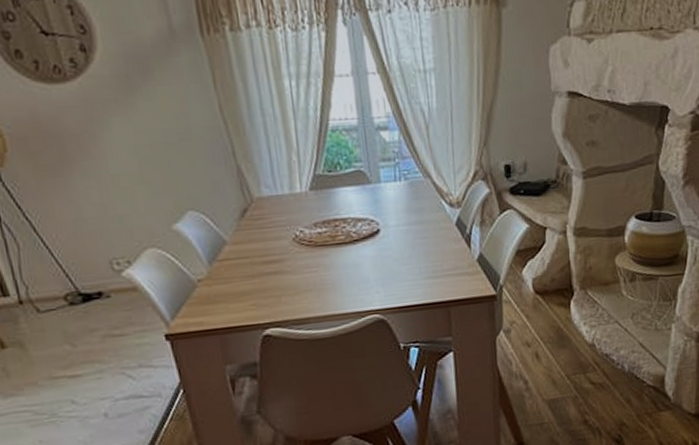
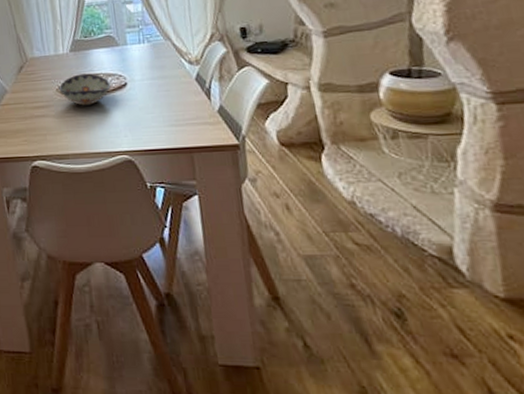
decorative bowl: none [296,217,361,259] -> present [59,73,111,106]

